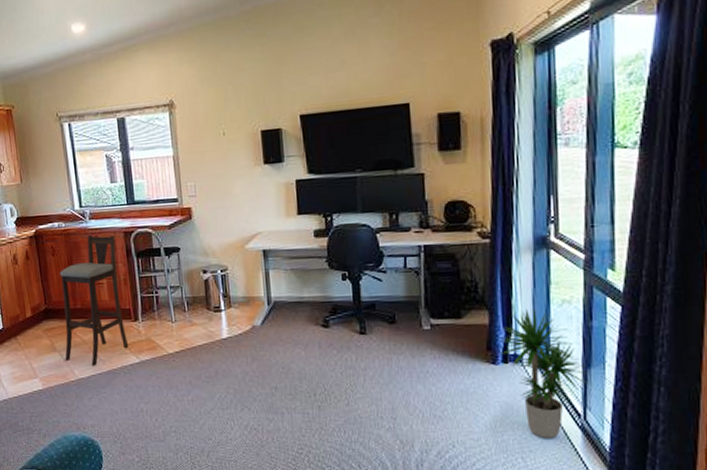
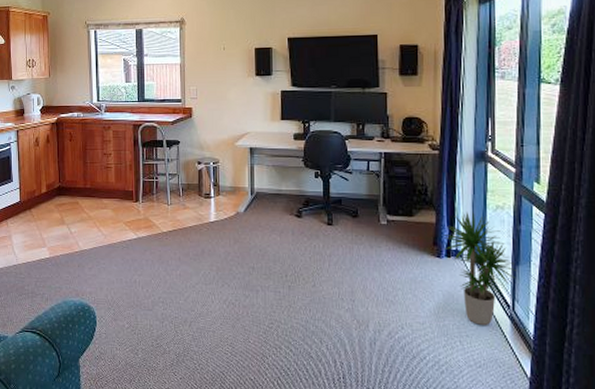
bar stool: present [59,235,129,367] -> none [72,126,129,240]

